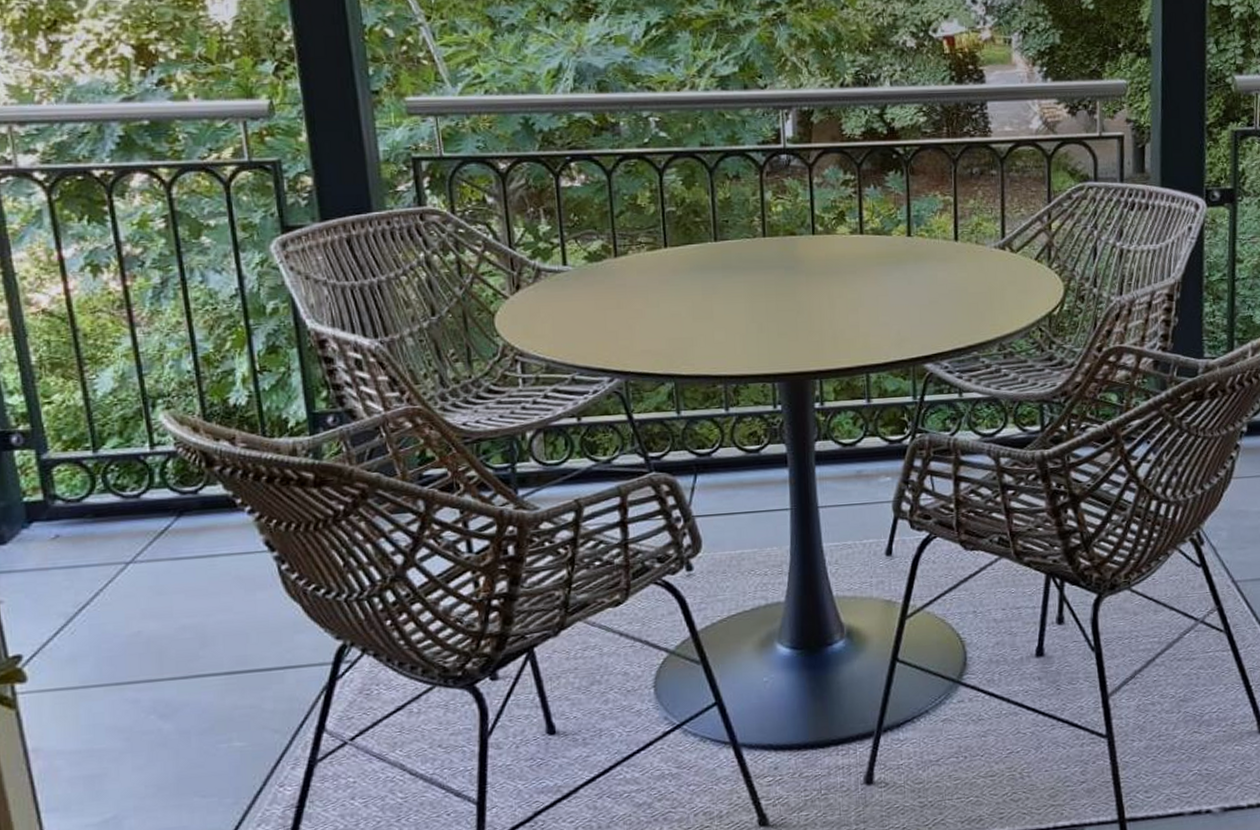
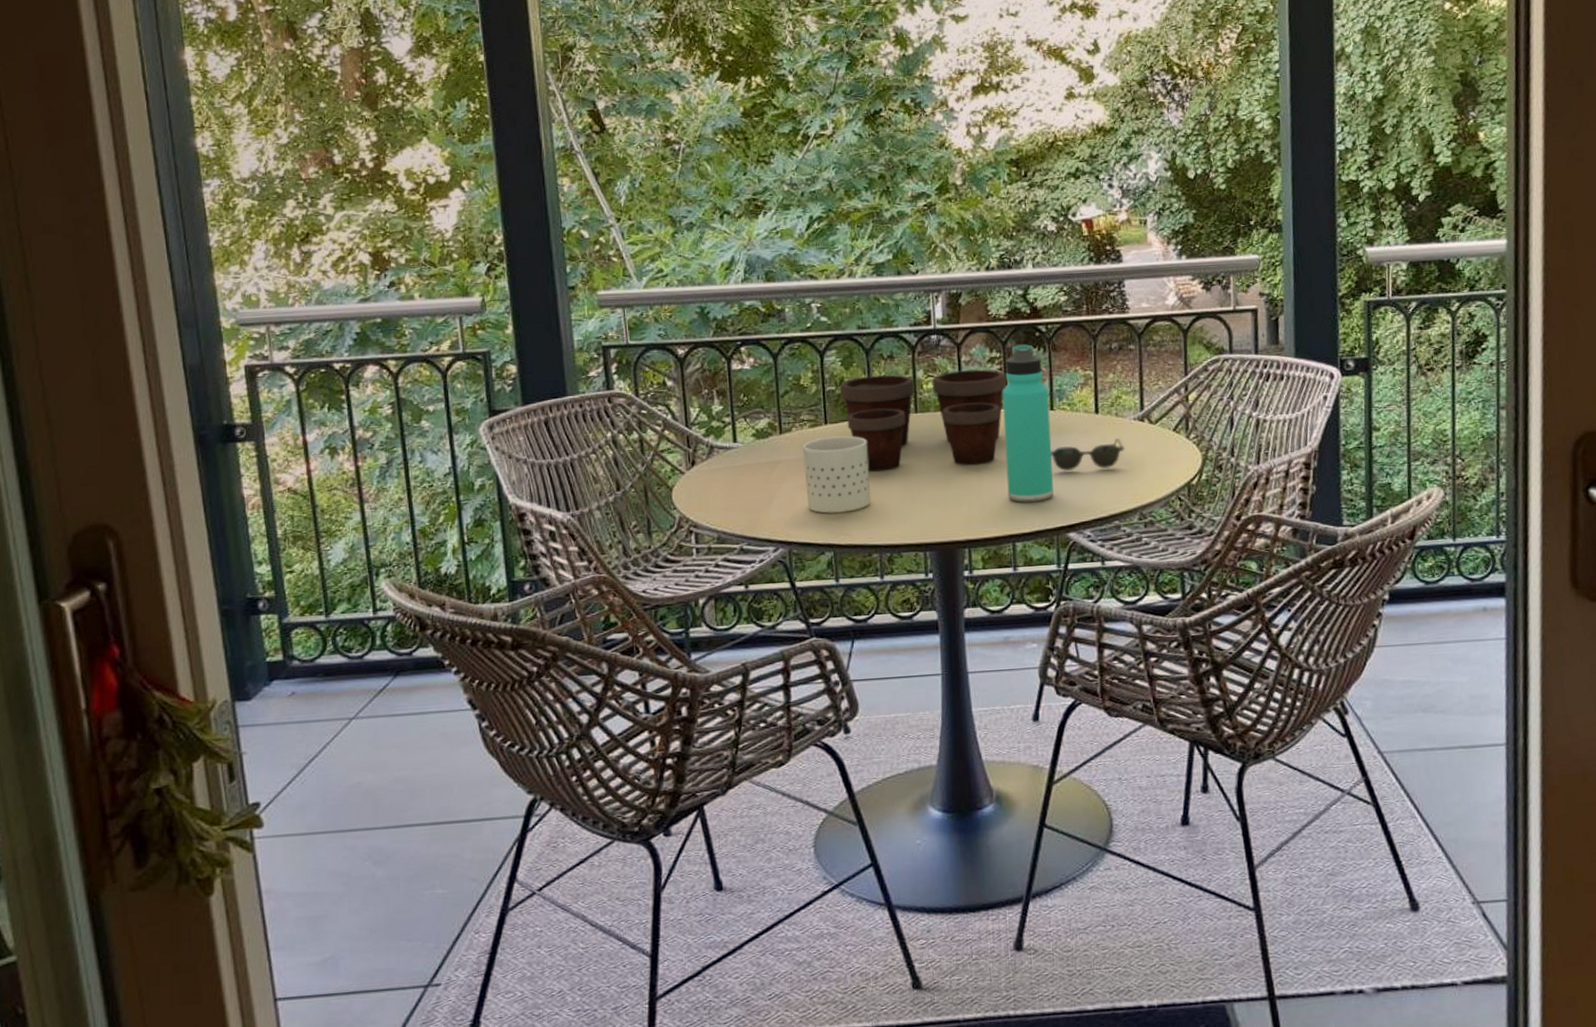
mug: none [640,260,715,342] -> present [803,436,871,514]
flower pot: none [681,192,861,299] -> present [840,369,1006,472]
thermos bottle: none [856,167,910,332] -> present [1002,344,1054,503]
sunglasses: none [907,266,985,301] -> present [1051,438,1125,472]

